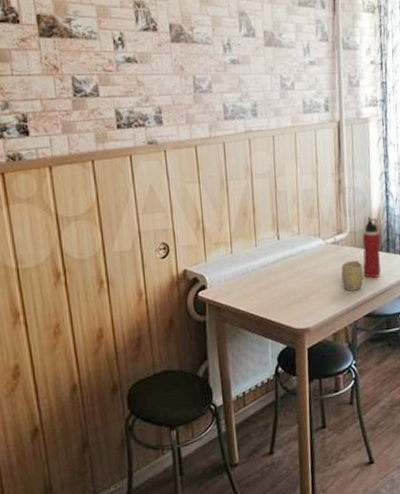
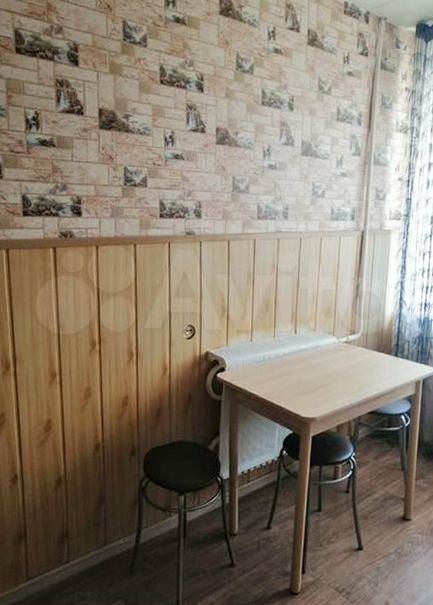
cup: present [341,260,364,291] -> none [350,360,372,389]
water bottle: present [362,217,381,278] -> none [370,322,390,379]

